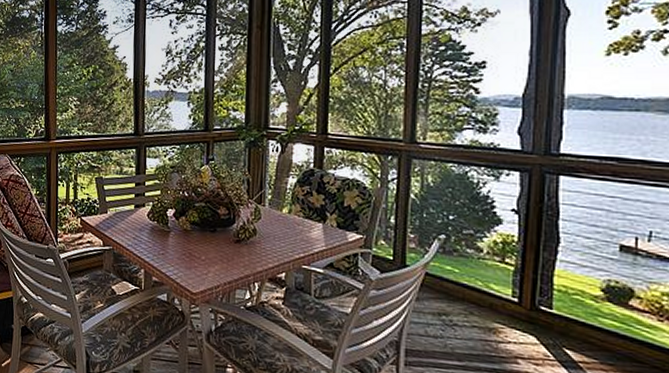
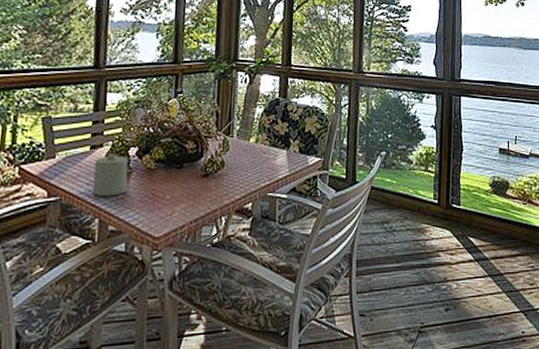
candle: none [138,212,168,251] -> present [92,152,129,197]

